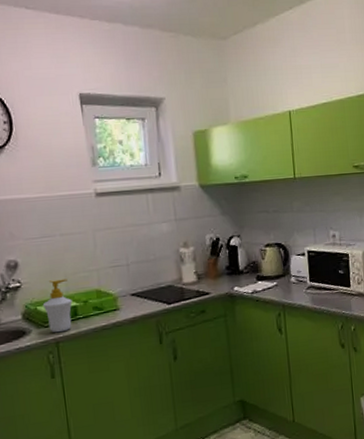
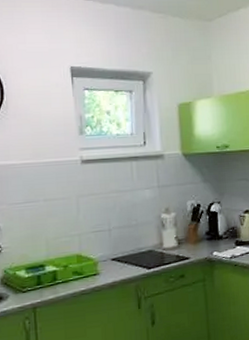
soap bottle: present [42,279,73,333] -> none [21,243,52,298]

